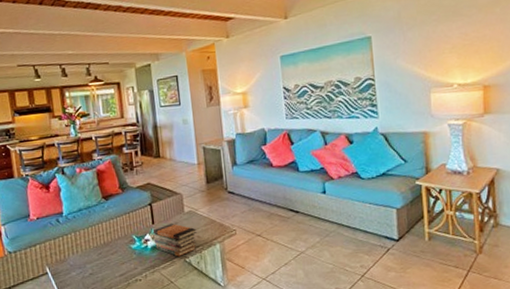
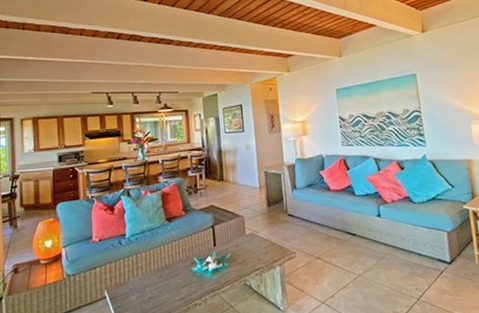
book stack: present [153,224,197,257] -> none [214,246,257,280]

